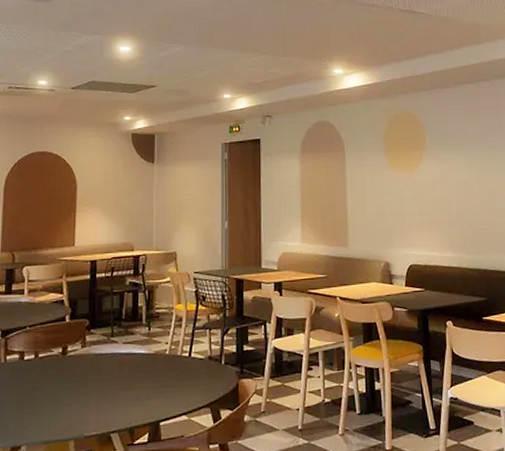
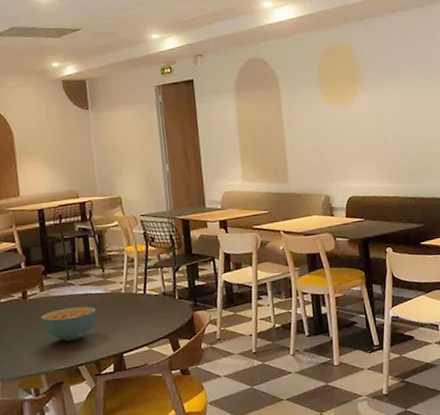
cereal bowl: none [78,366,138,405] -> present [40,306,97,342]

